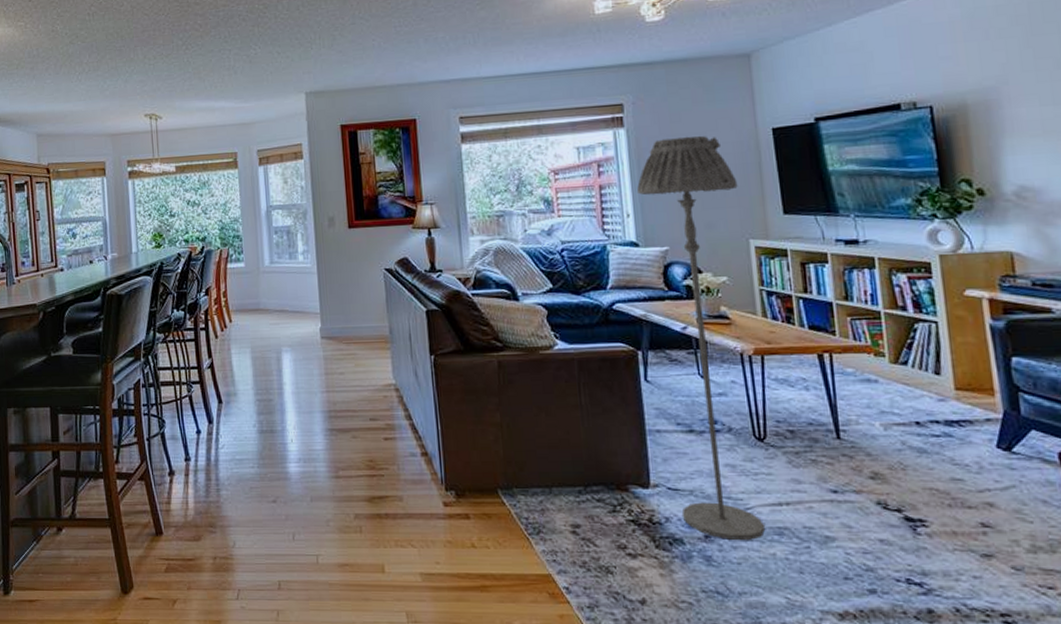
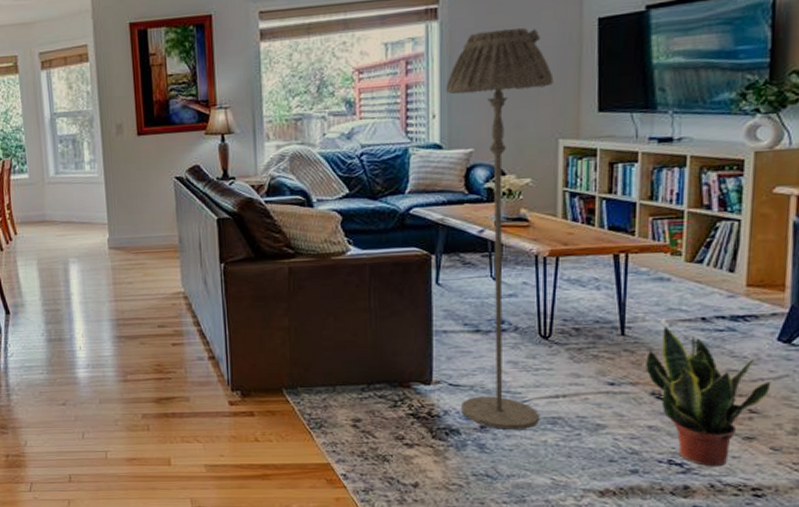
potted plant: none [866,429,1000,588] -> present [645,325,771,467]

